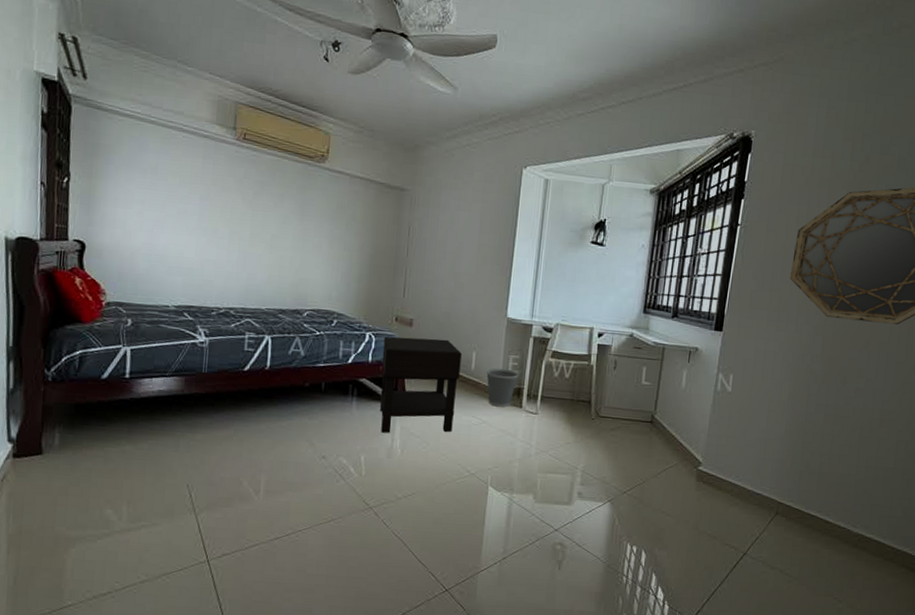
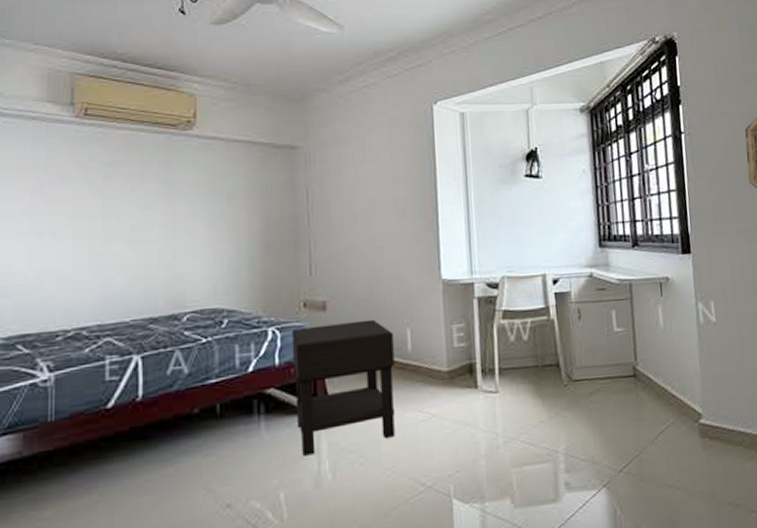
wastebasket: present [486,368,519,408] -> none [427,342,468,393]

